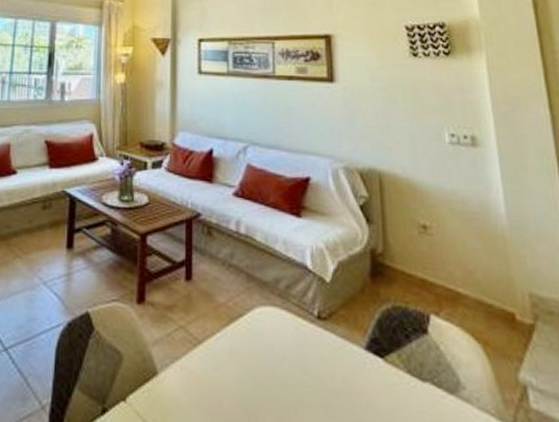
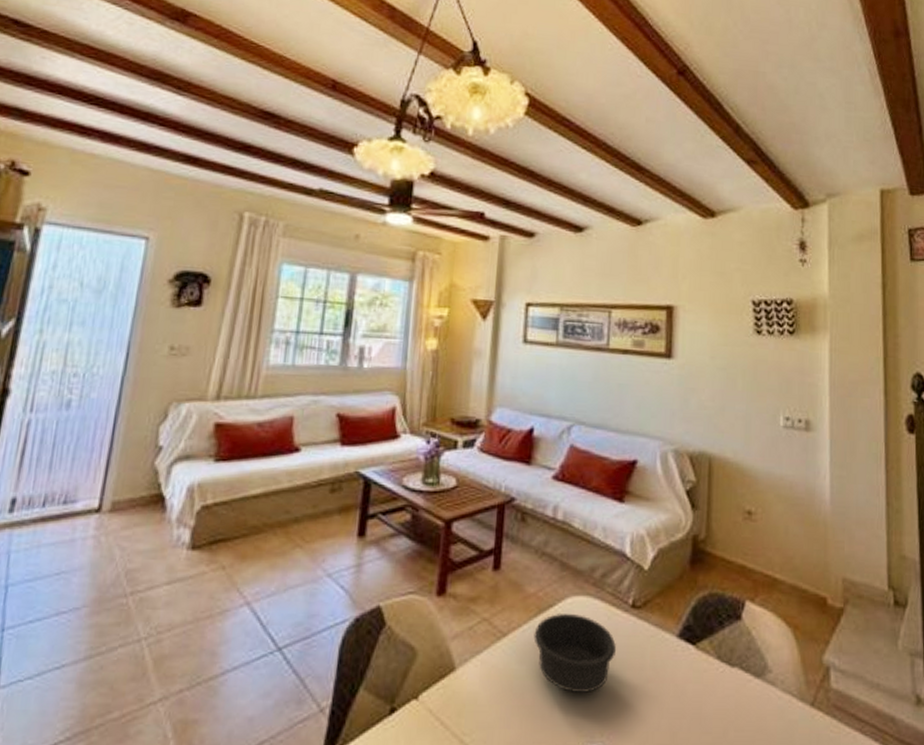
bowl: none [227,322,307,402] -> present [533,612,617,693]

